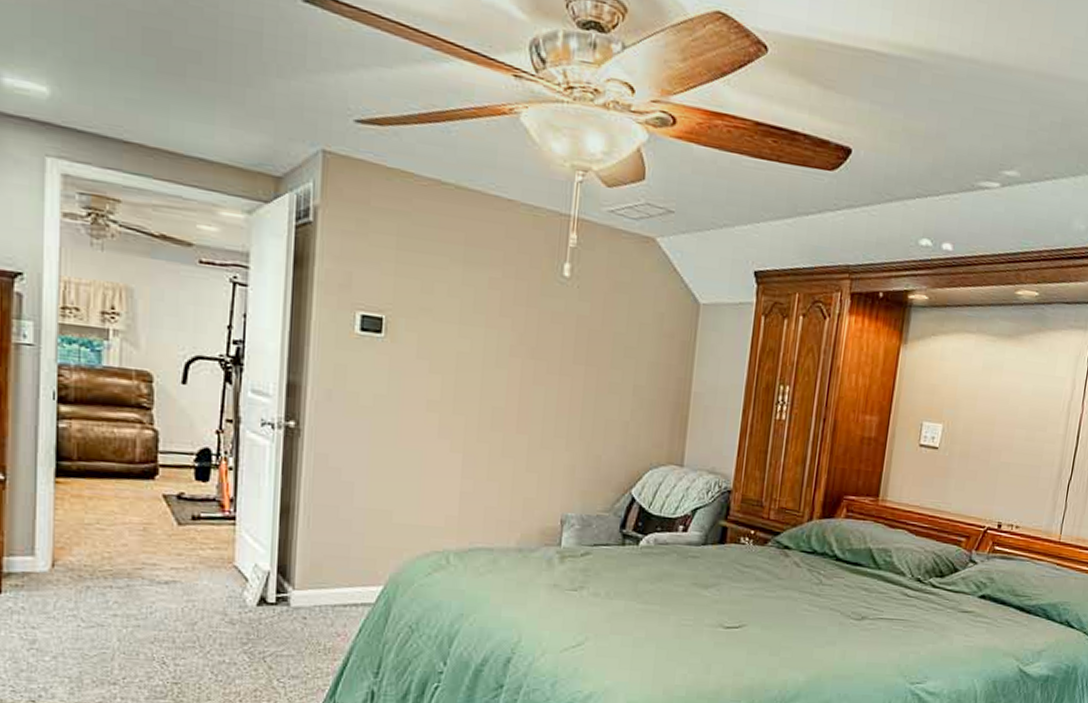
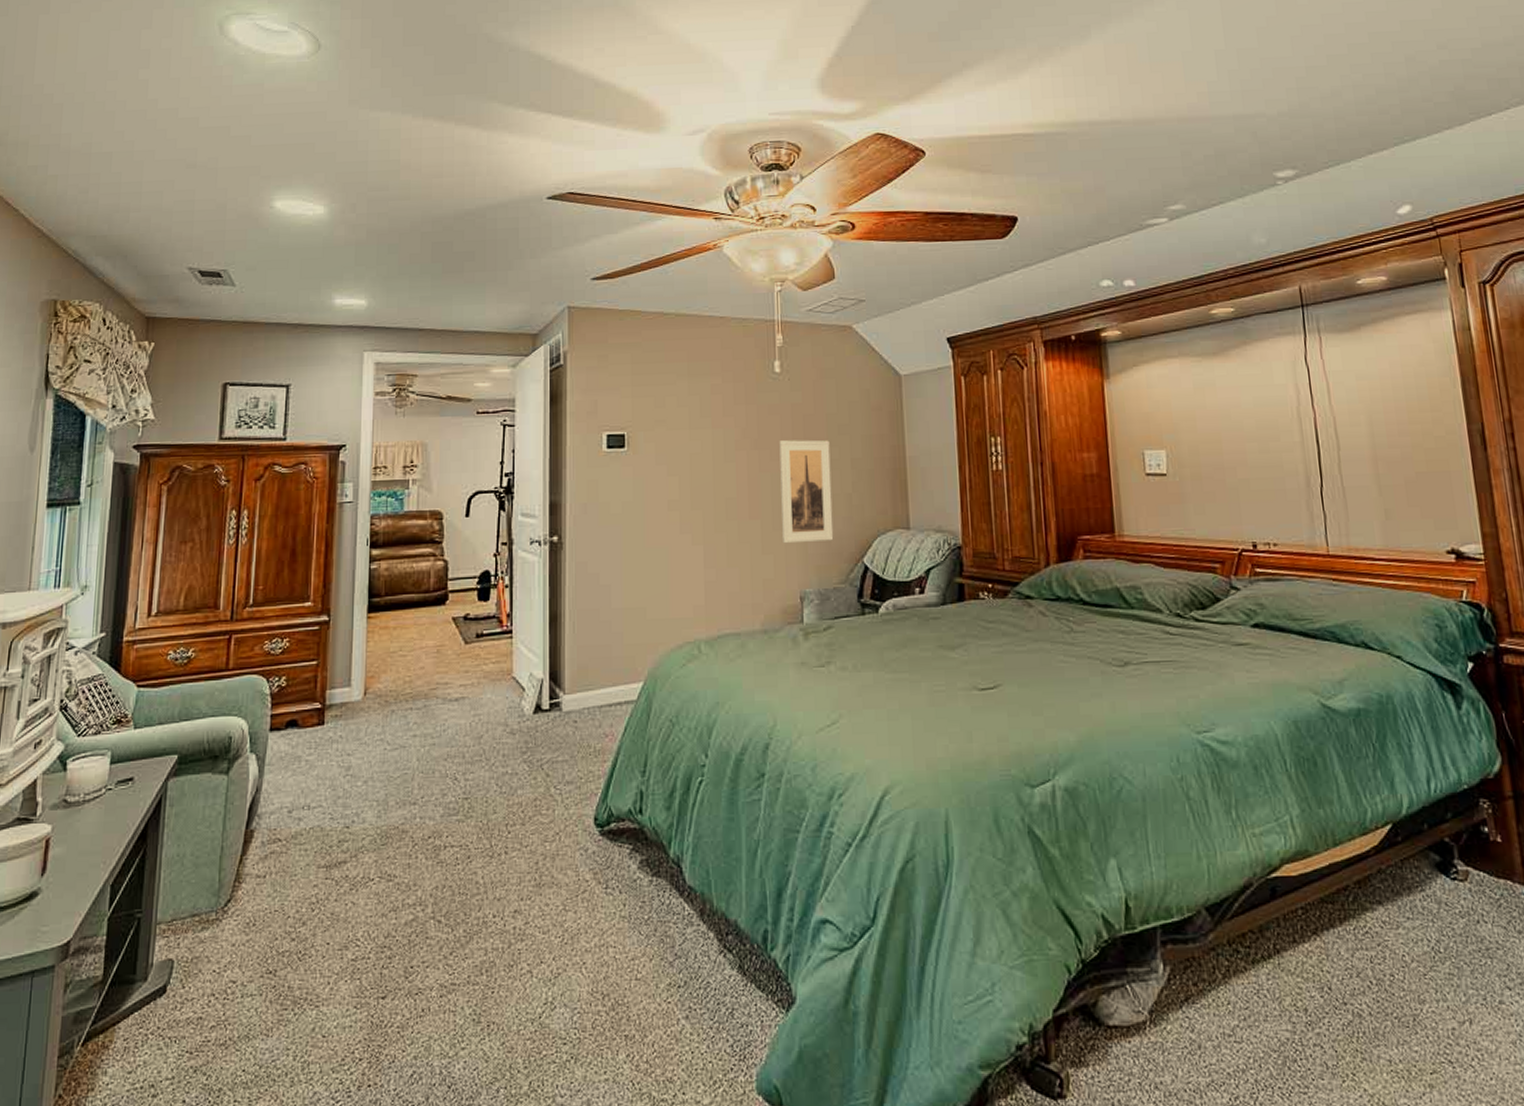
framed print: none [550,353,614,467] -> present [779,439,834,544]

